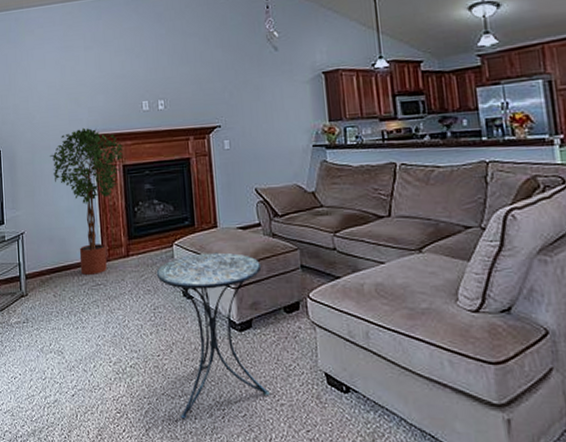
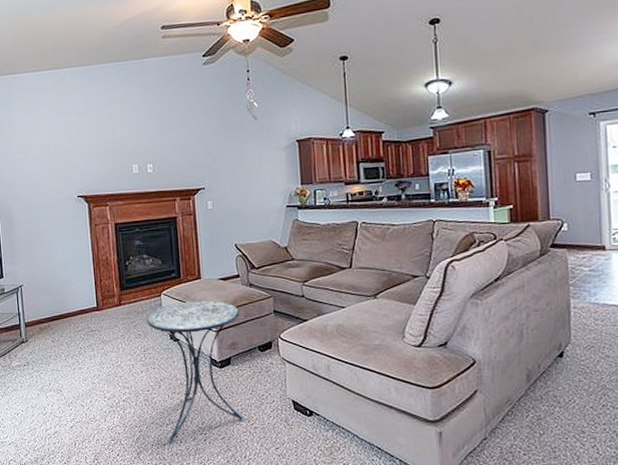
potted tree: present [50,127,124,275] -> none [45,189,115,322]

